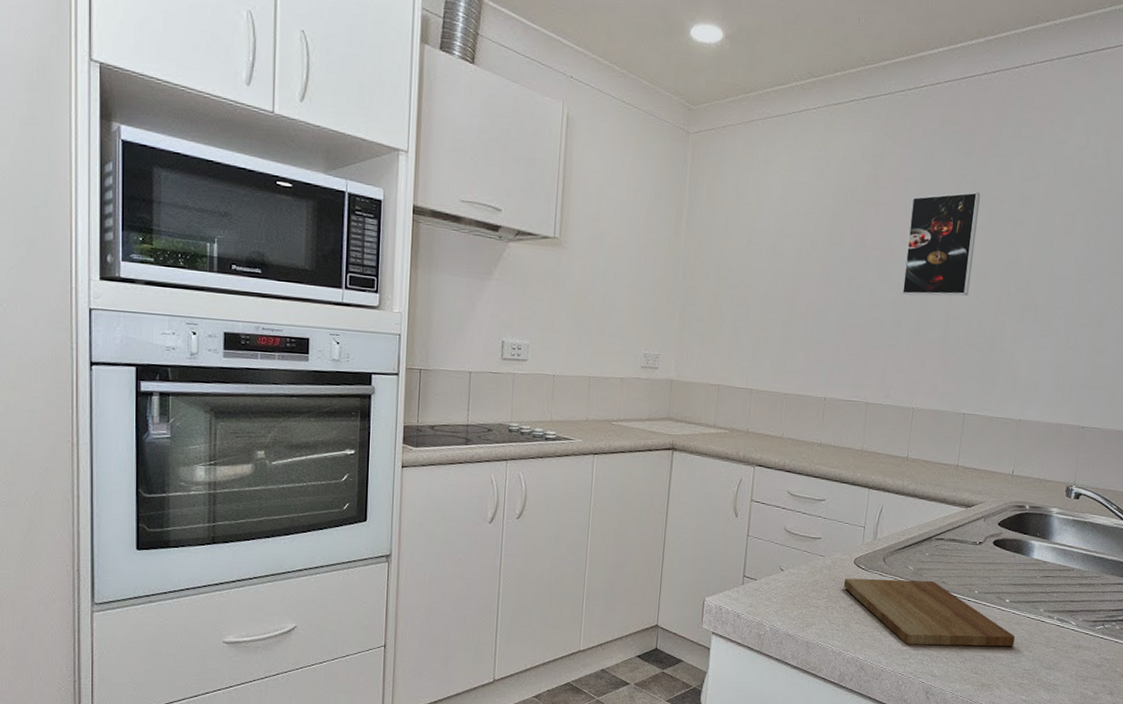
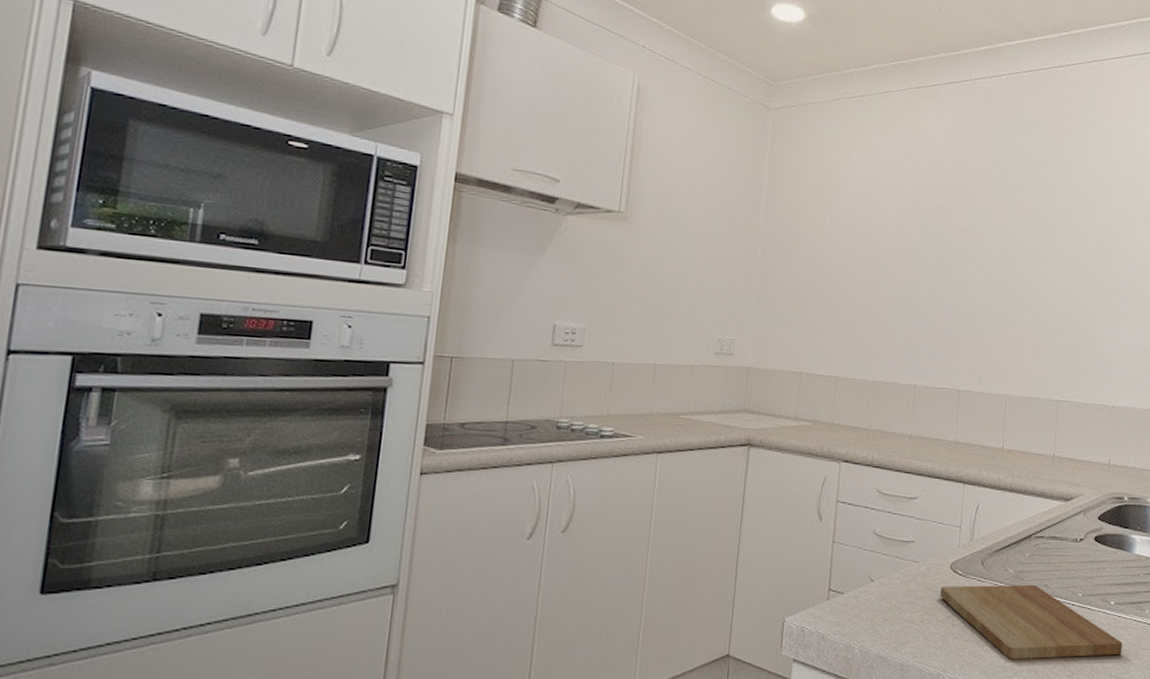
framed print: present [901,192,980,296] -> none [990,177,1062,279]

